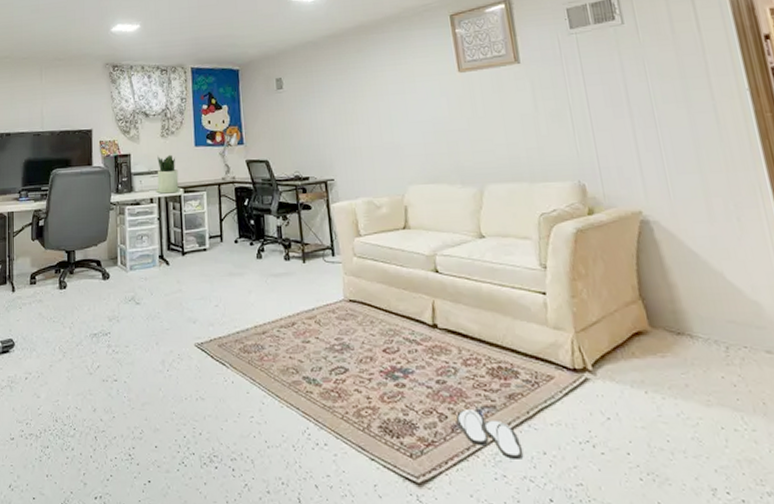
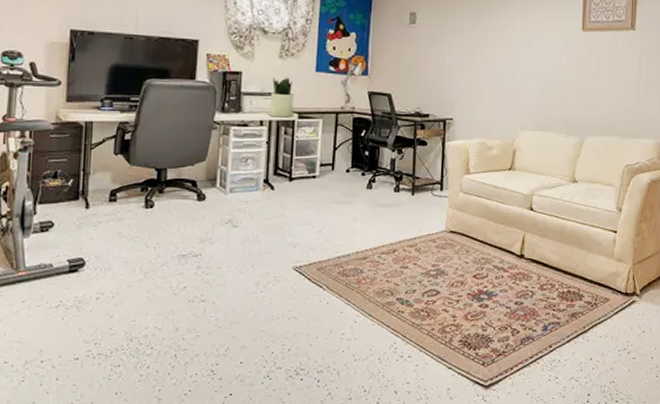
slippers: present [456,410,522,459] -> none [526,326,574,364]

